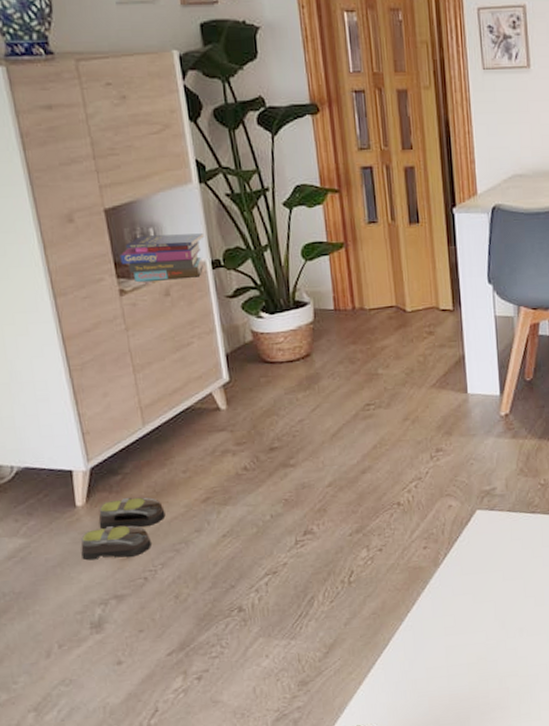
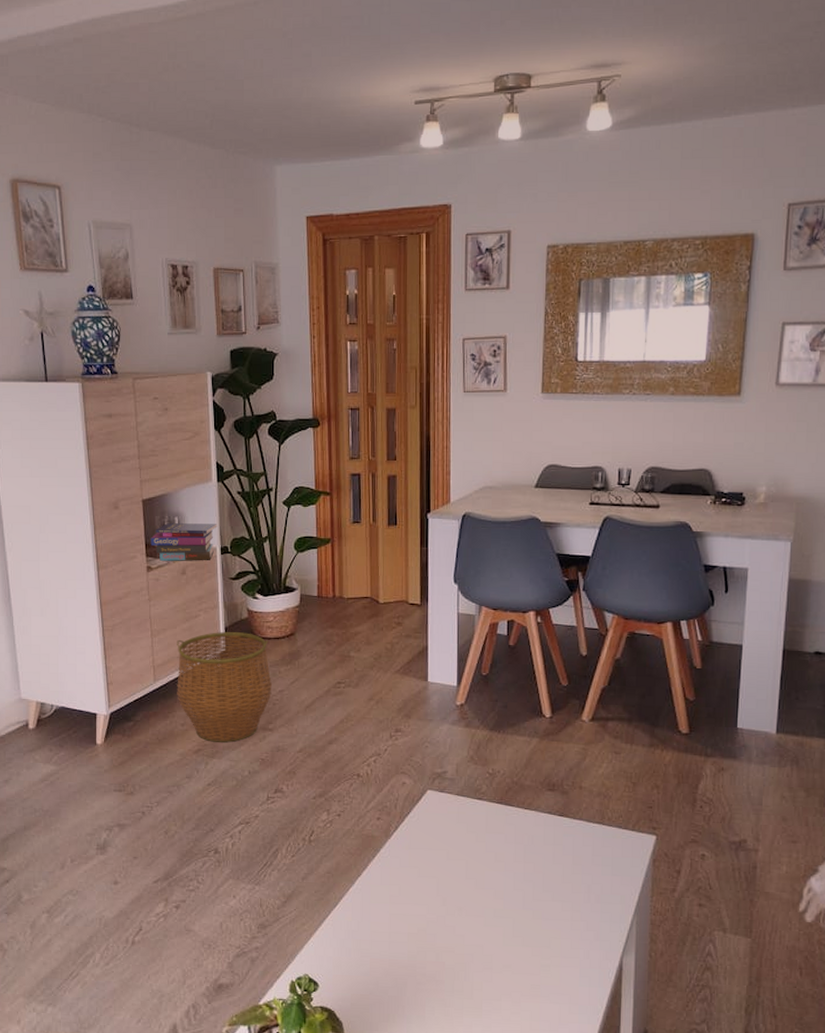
slippers: present [80,497,166,560] -> none [96,741,164,792]
basket: none [167,358,290,487] -> present [177,632,273,743]

